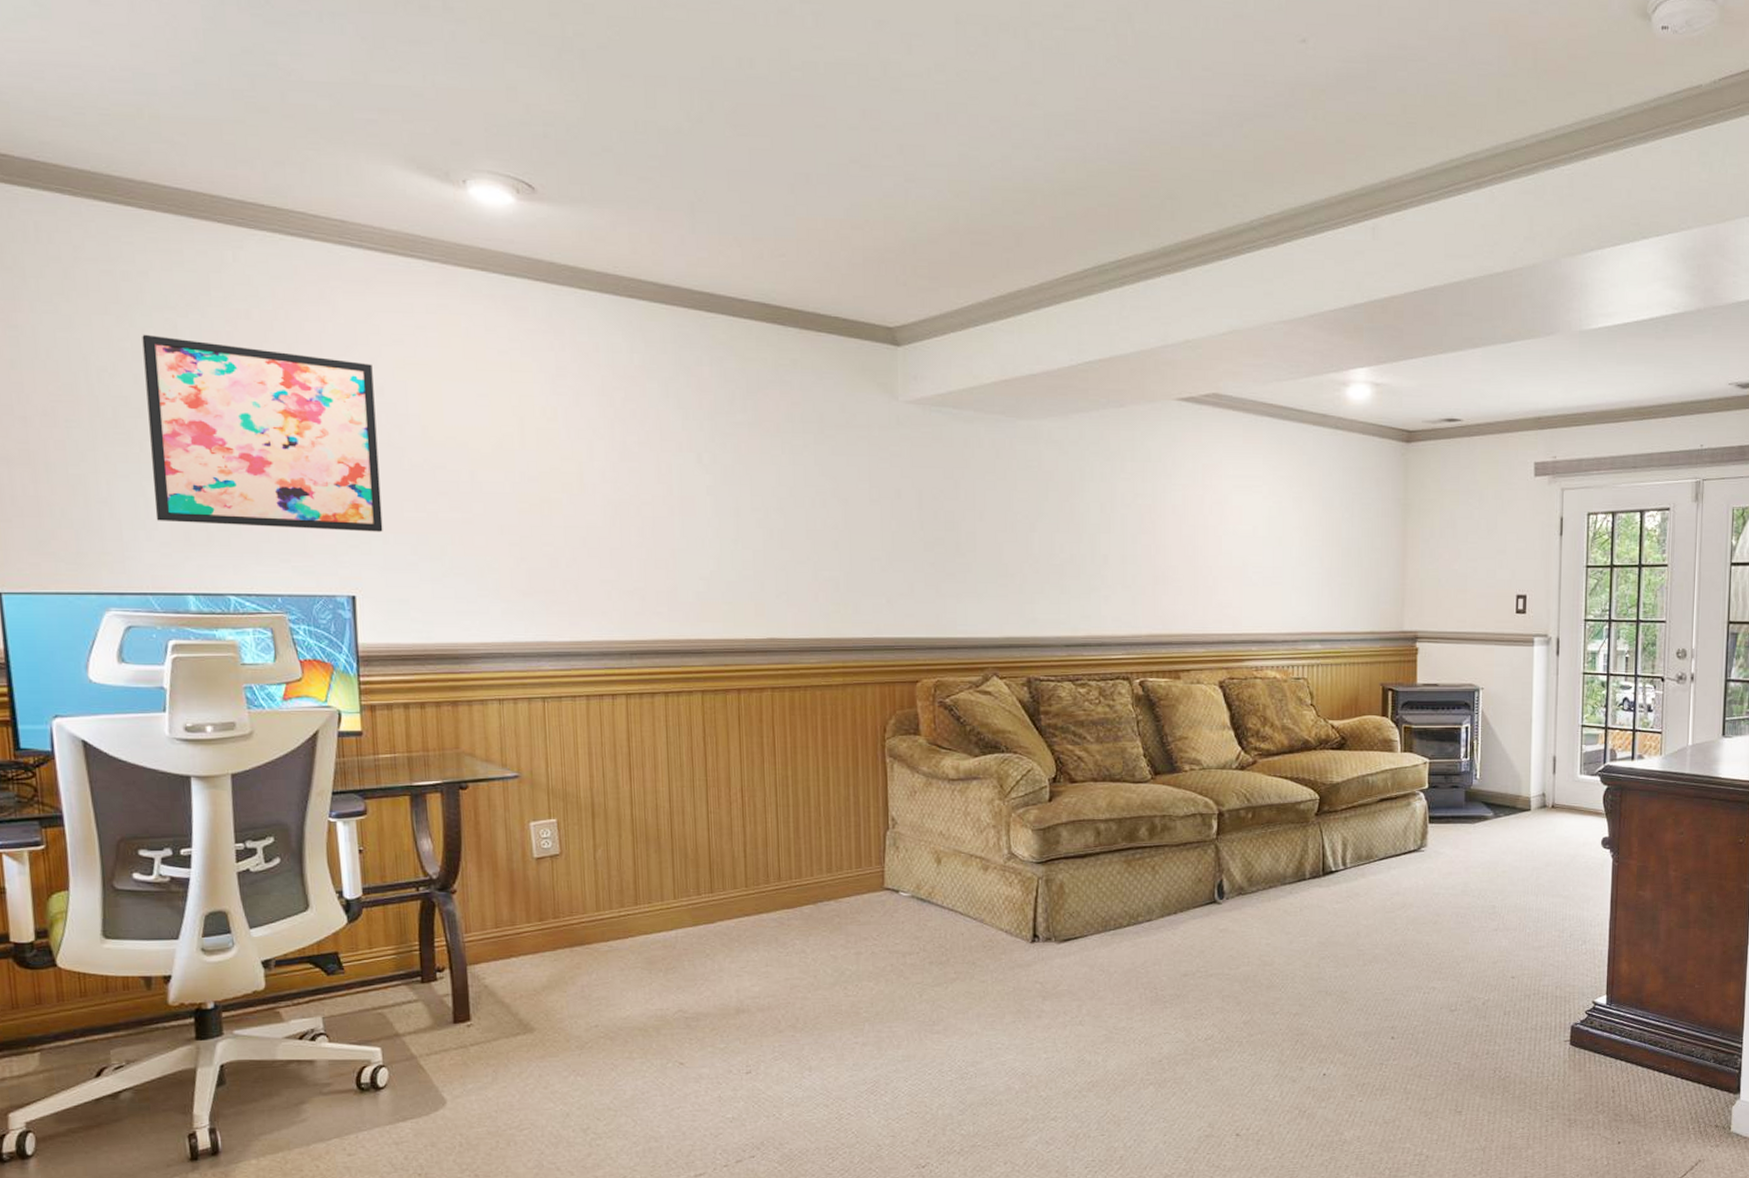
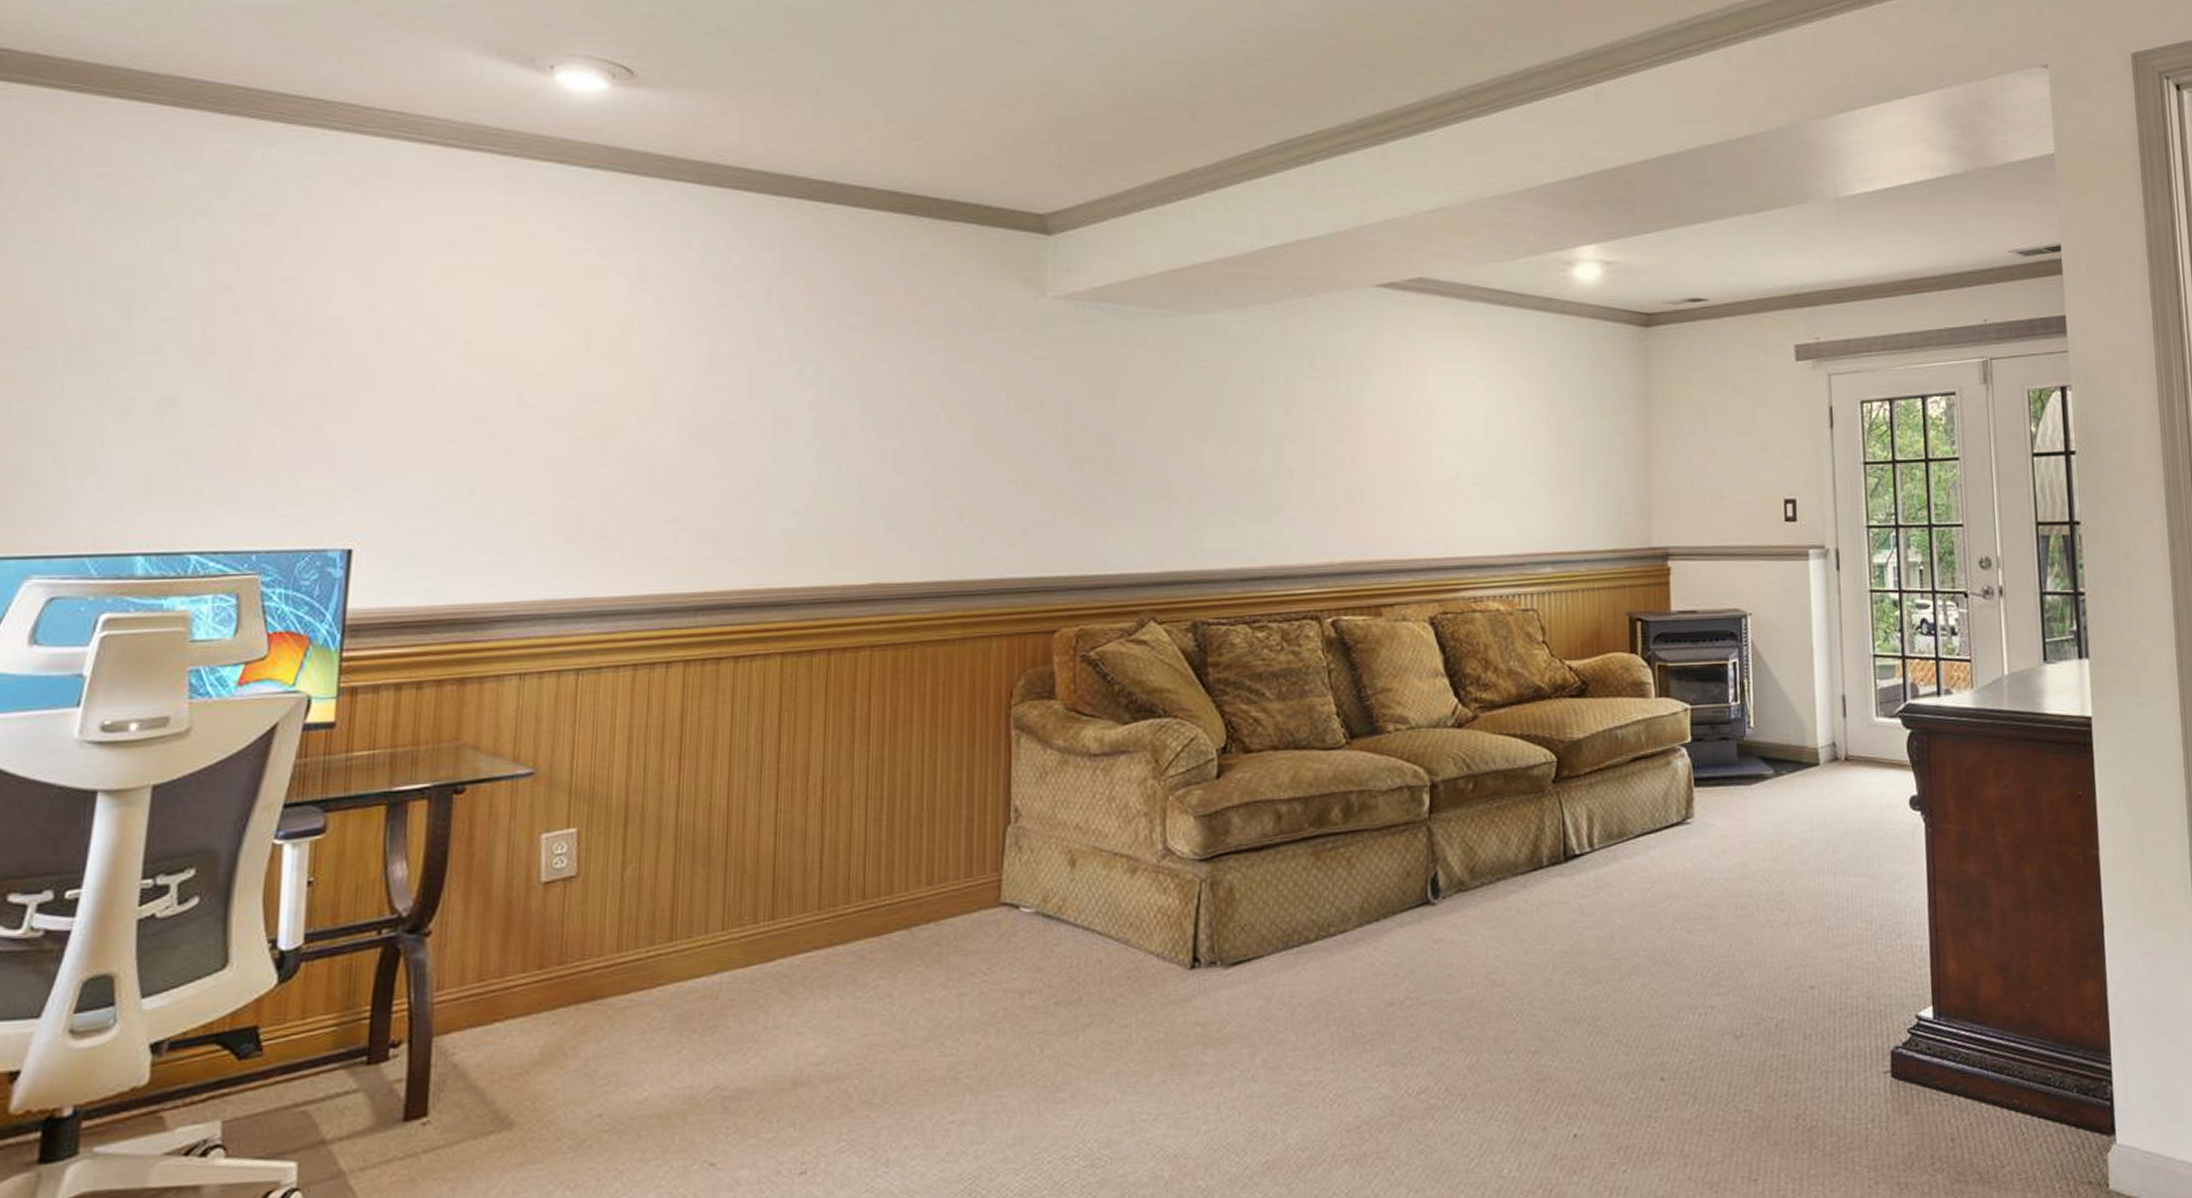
wall art: present [142,334,383,532] -> none [112,244,413,470]

